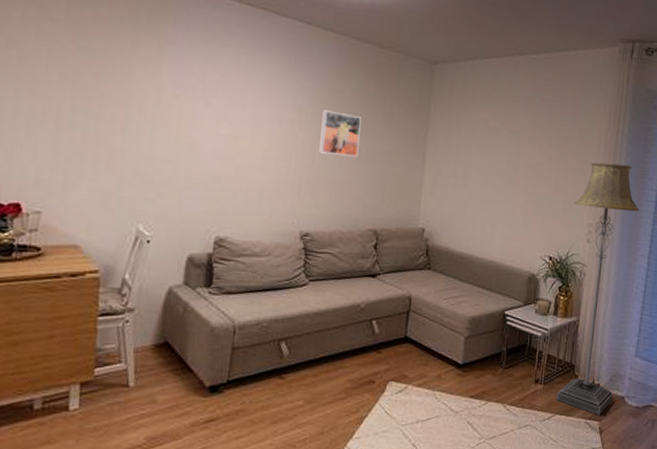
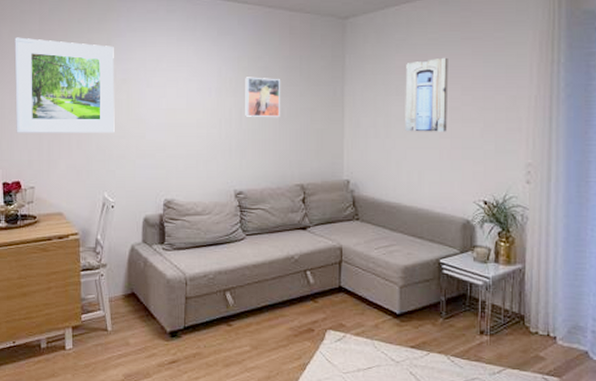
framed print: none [20,24,166,156] -> present [14,37,115,133]
wall art: none [483,115,529,188] -> present [405,57,449,132]
floor lamp: present [557,162,639,415] -> none [506,96,587,371]

